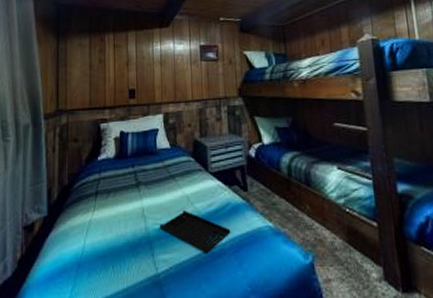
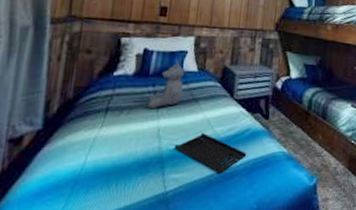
teddy bear: none [131,138,160,189] -> present [148,60,184,108]

